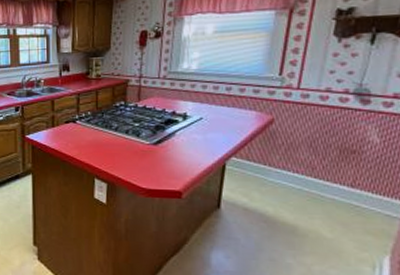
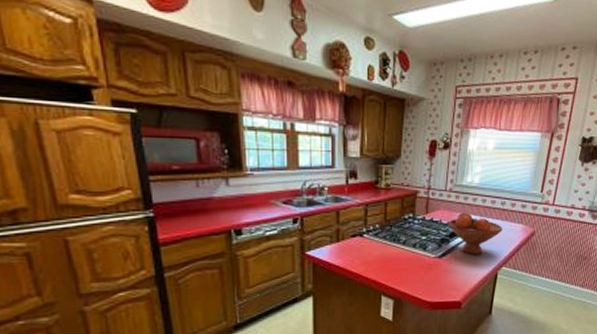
fruit bowl: none [163,99,230,142] -> present [448,212,503,254]

